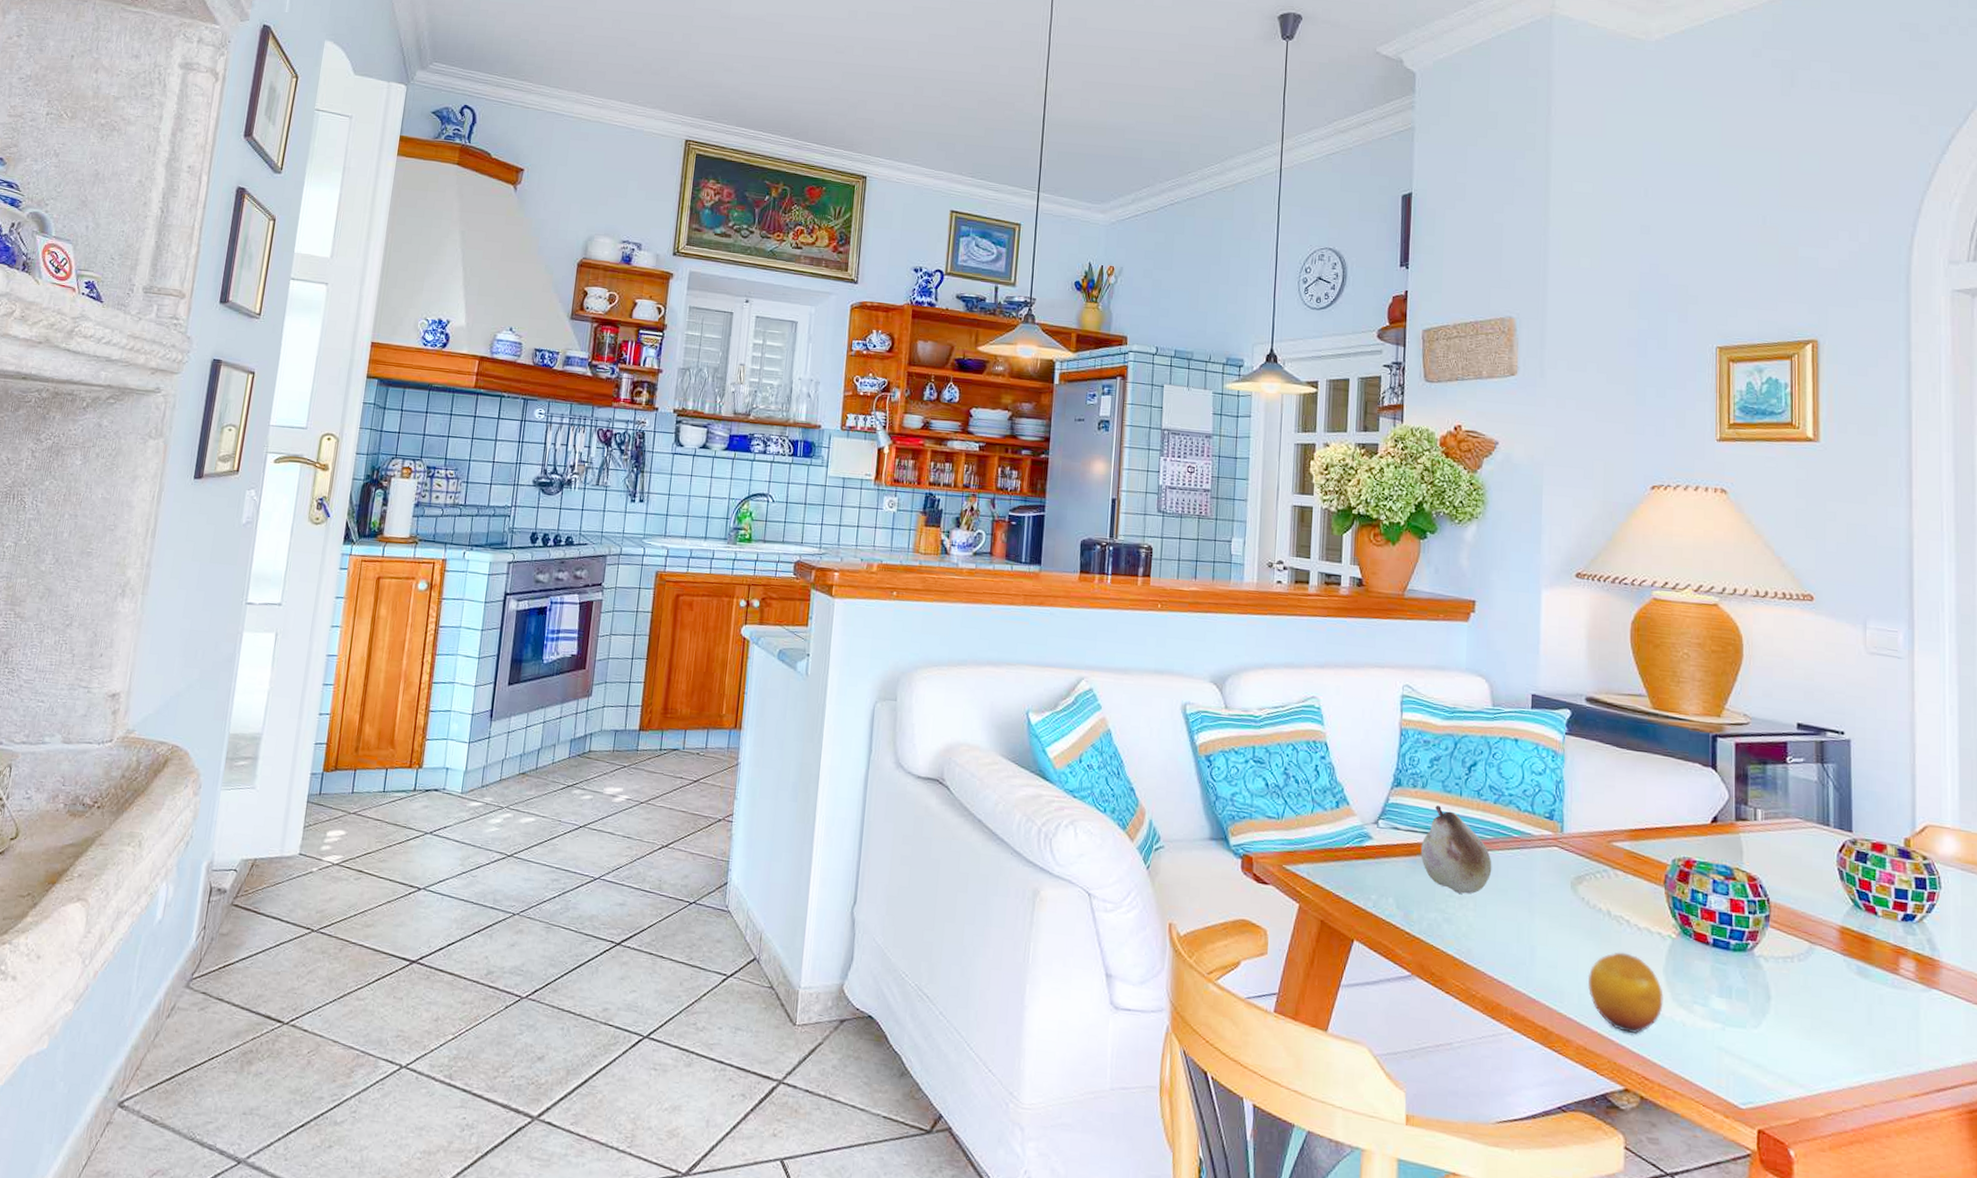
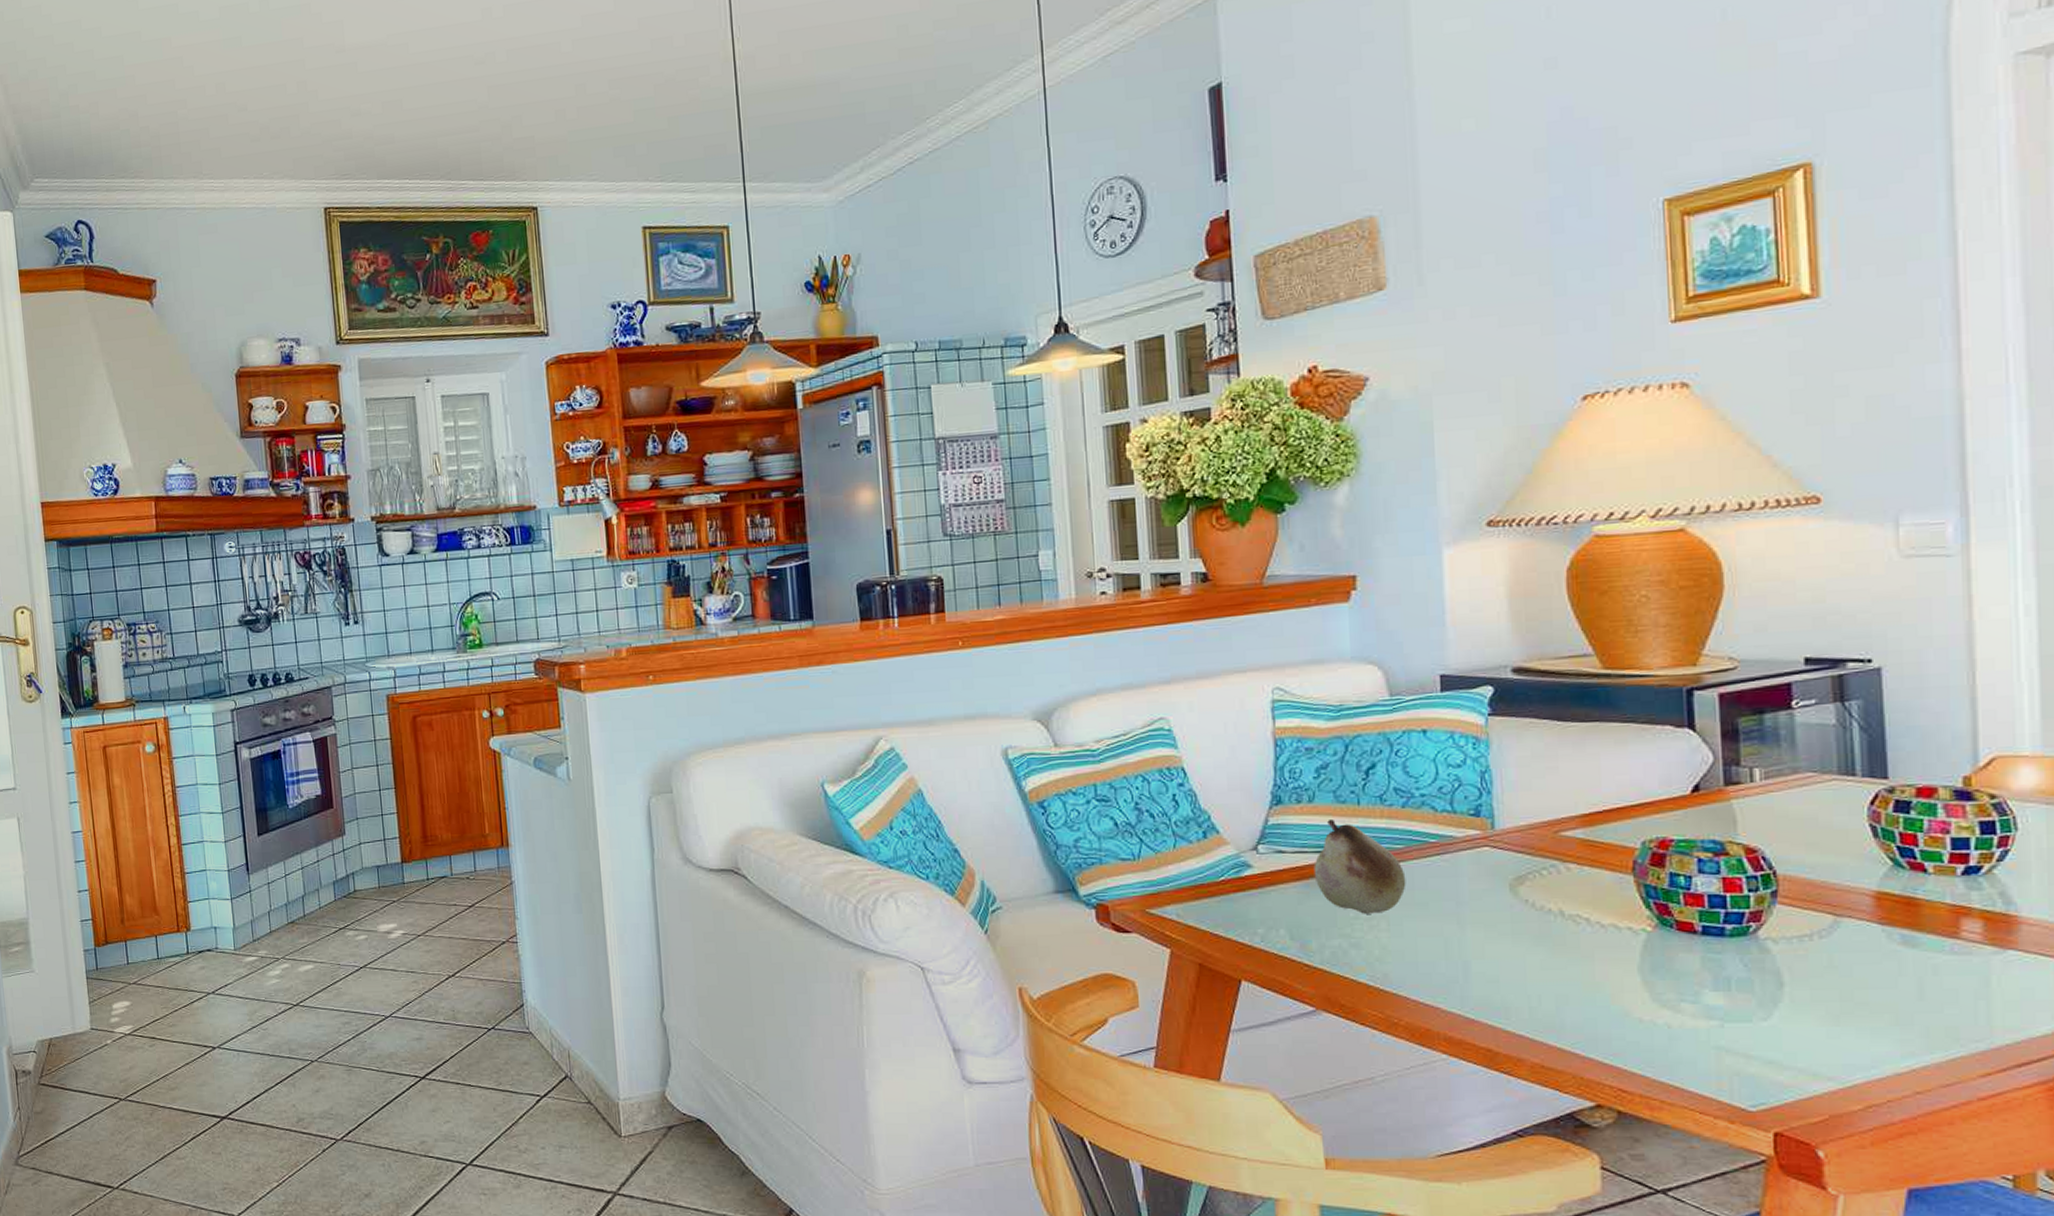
fruit: present [1587,952,1664,1035] -> none [1539,955,1640,1044]

